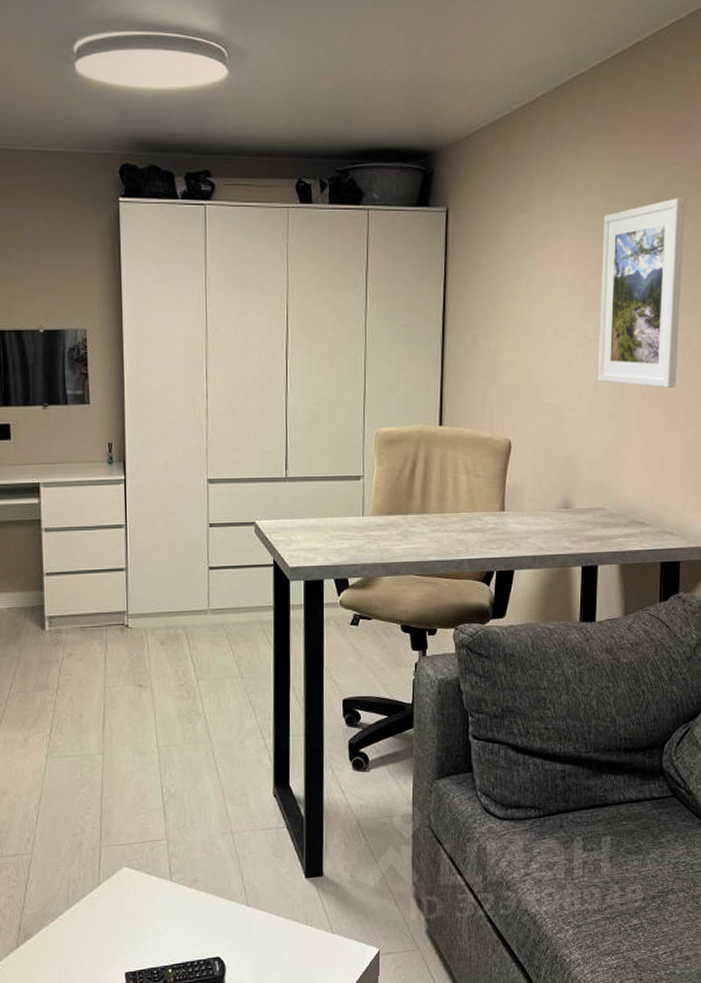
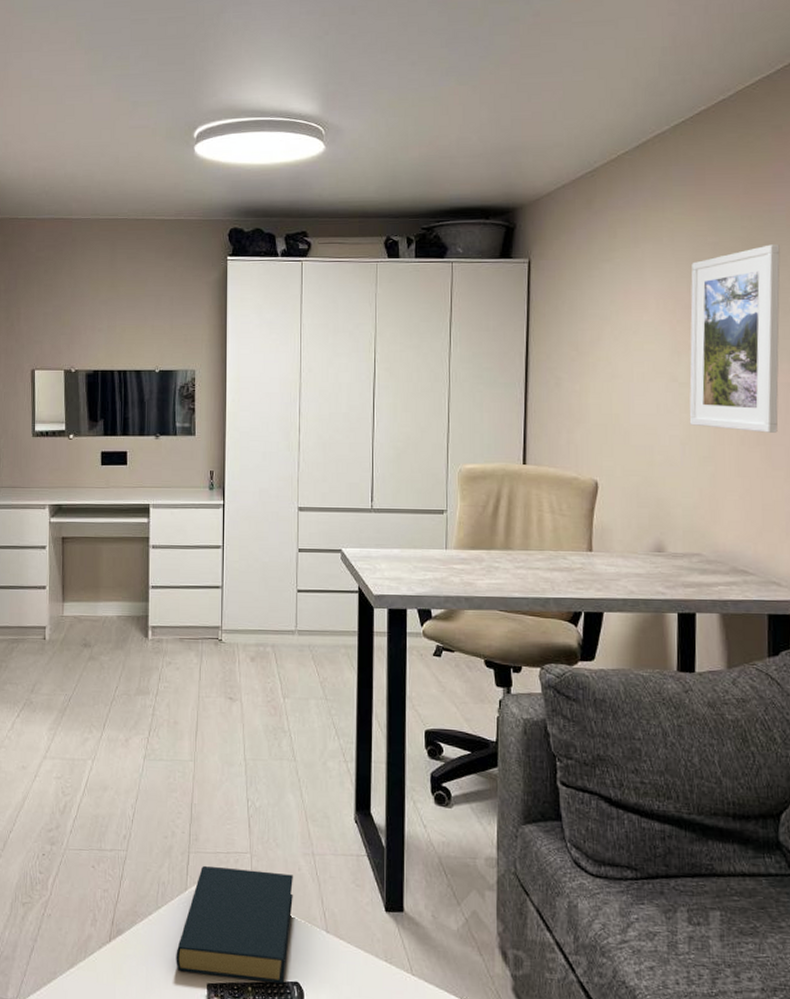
hardback book: none [90,855,212,965] -> present [176,865,293,984]

